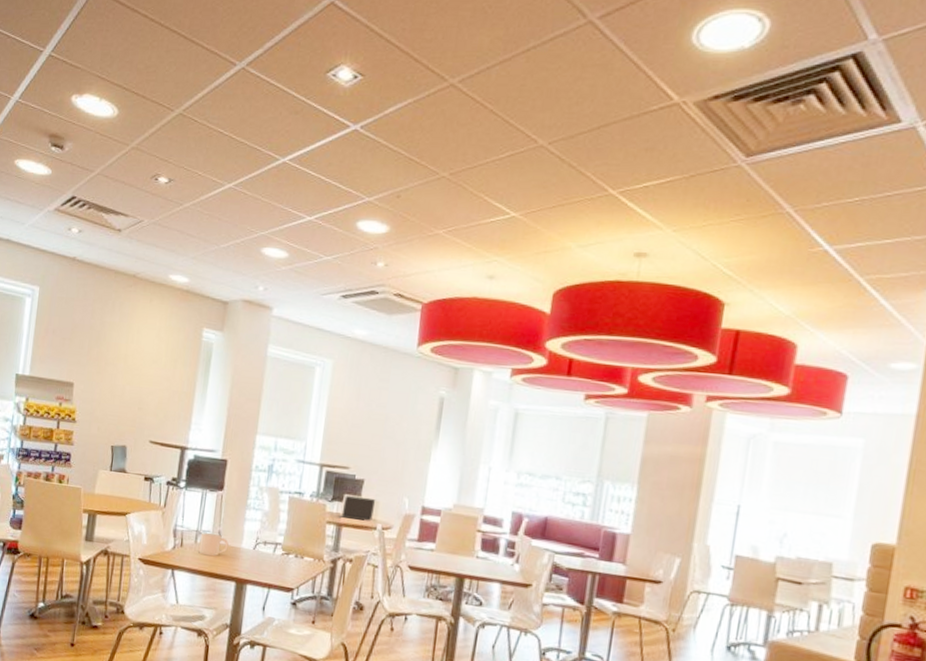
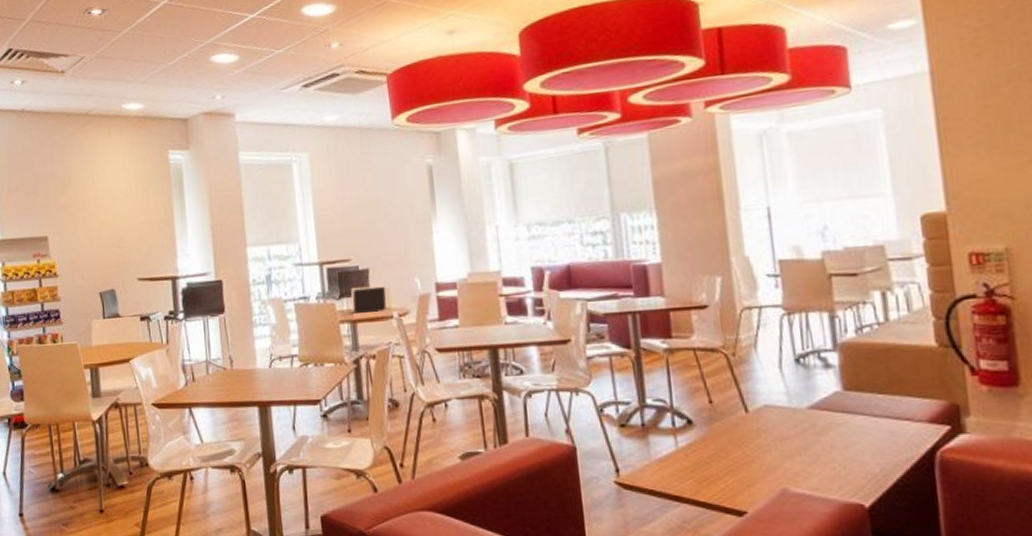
mug: present [198,532,229,557] -> none [211,359,243,386]

